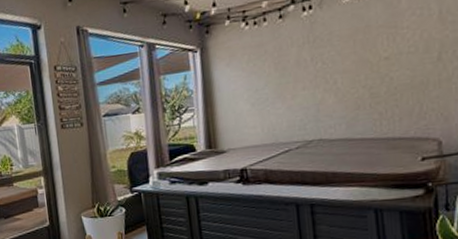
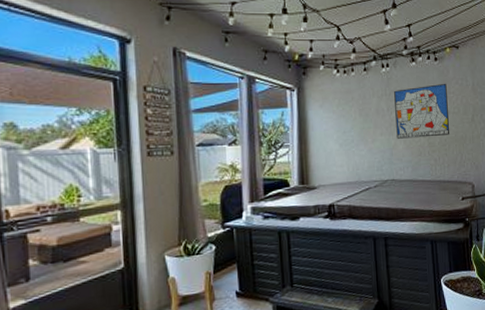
wall art: none [320,16,402,92] -> present [394,83,449,139]

